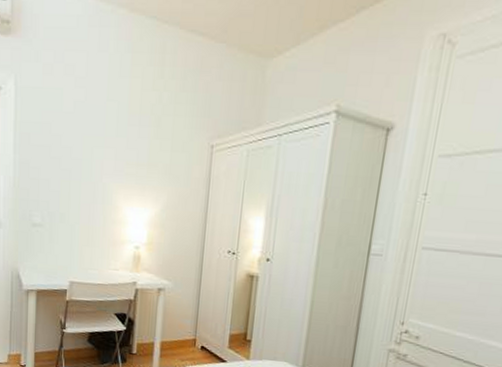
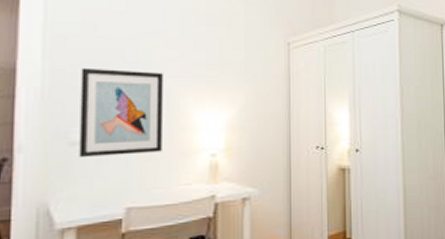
wall art: none [38,162,101,240] -> present [79,67,163,157]

